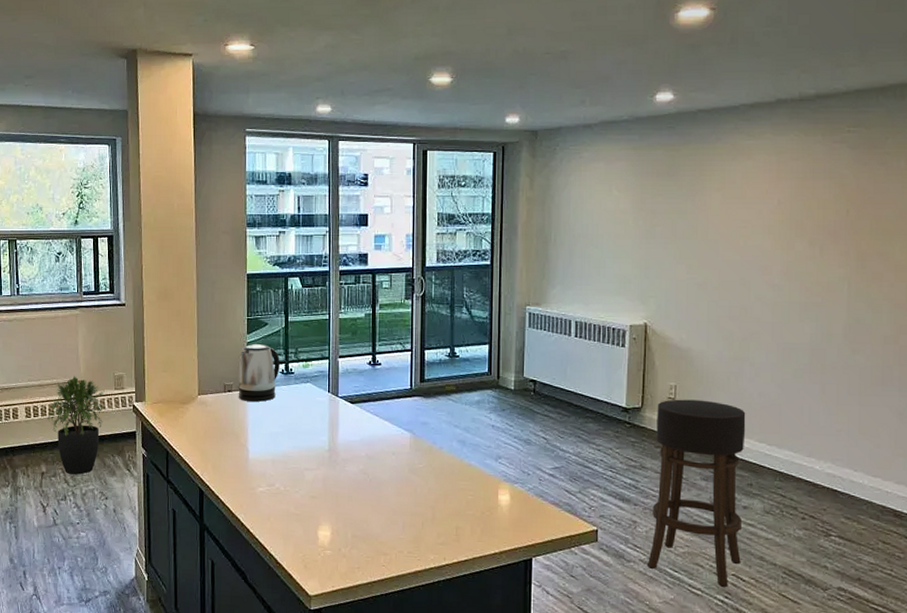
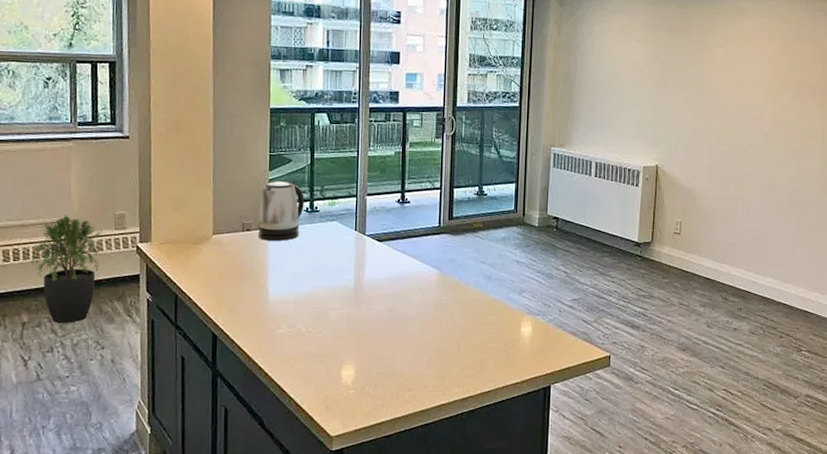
bar stool: present [648,399,746,587] -> none [653,234,738,401]

